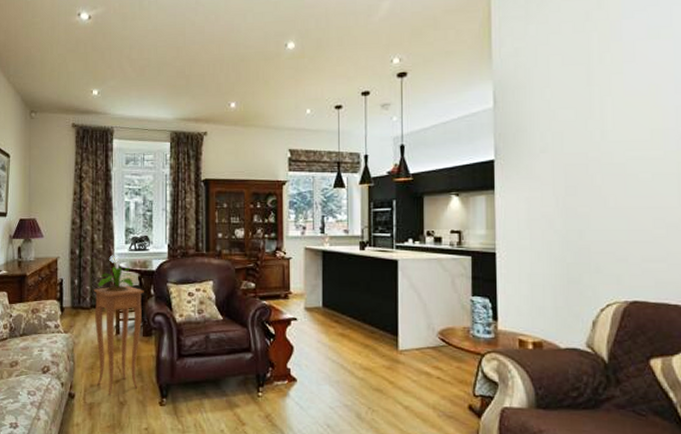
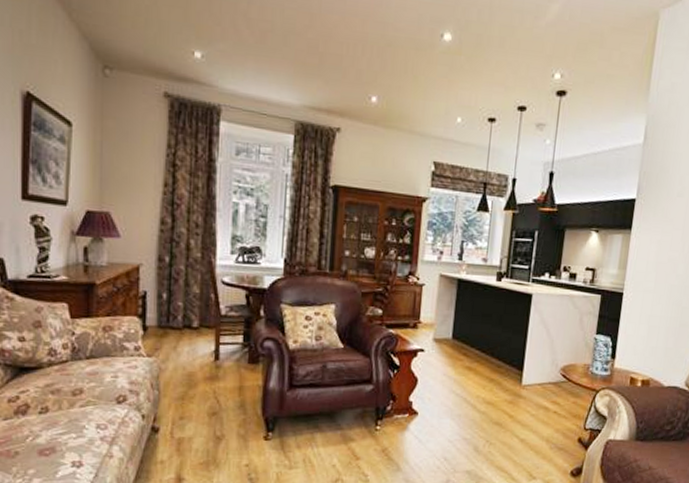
side table: present [93,285,144,395] -> none [187,303,252,428]
potted flower: present [98,251,134,292] -> none [193,262,239,312]

